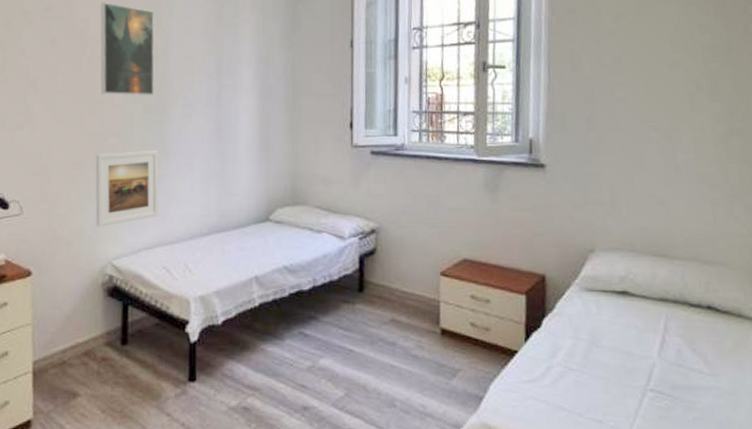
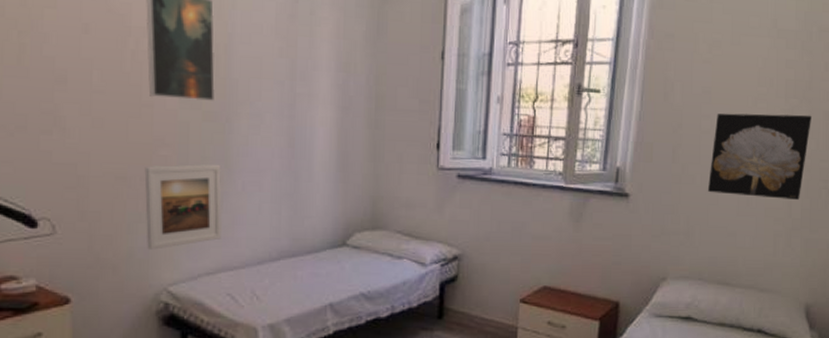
wall art: none [629,78,738,165] -> present [708,113,811,200]

